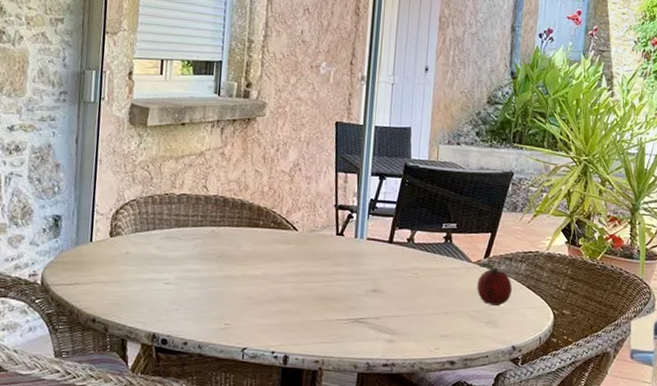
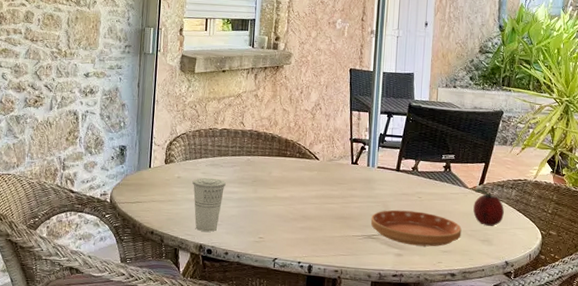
cup: none [144,252,185,318] -> present [192,177,226,232]
saucer: none [357,288,463,331] -> present [370,209,462,247]

